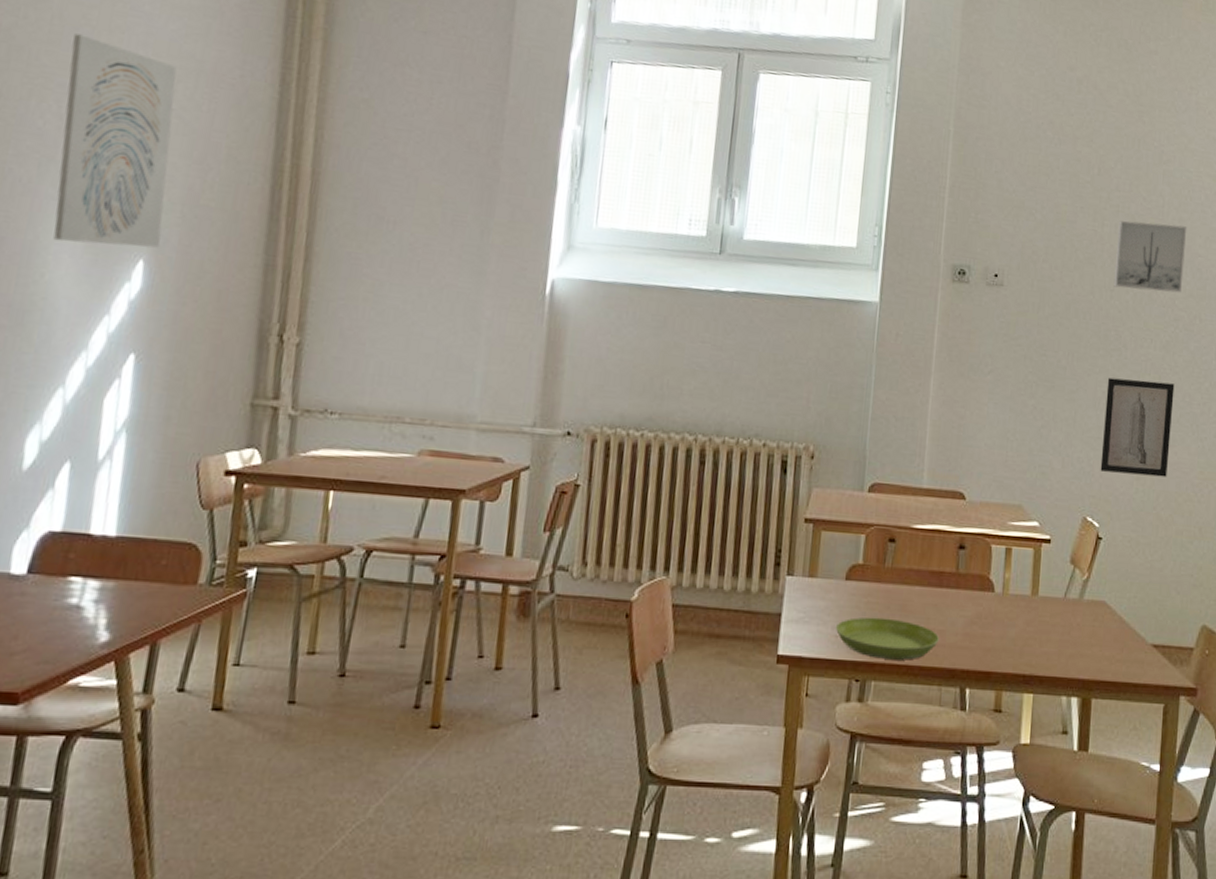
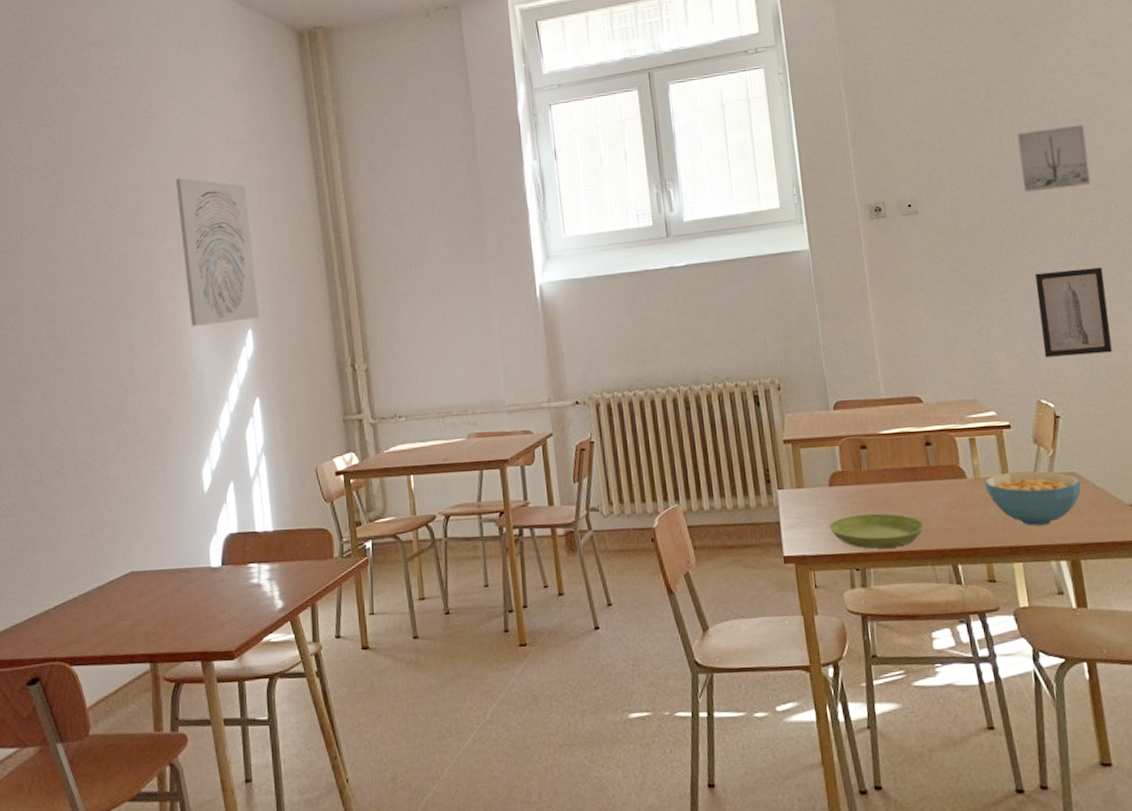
cereal bowl: none [1011,591,1109,656] -> present [984,471,1082,526]

